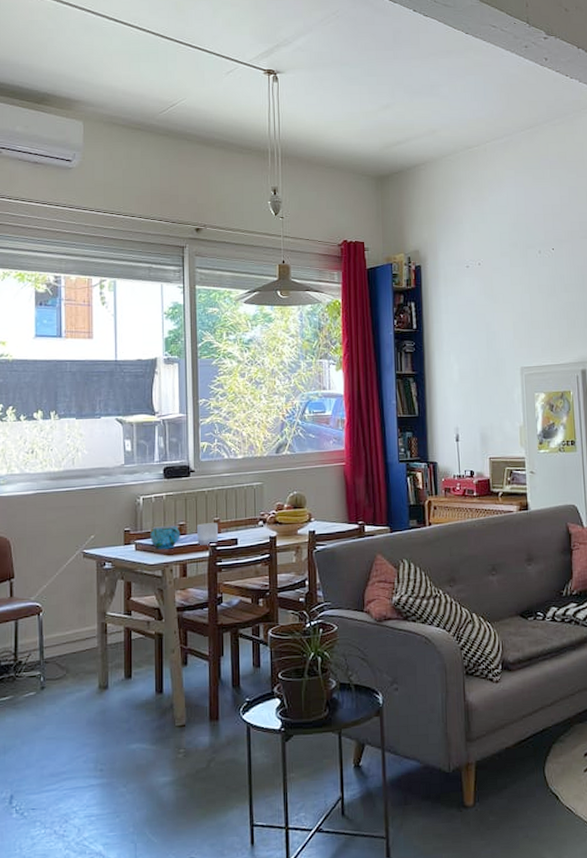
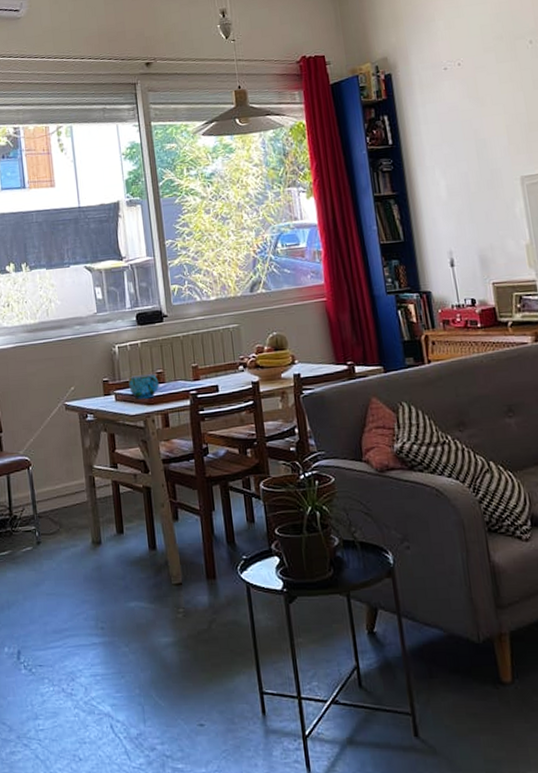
mug: present [196,523,219,546] -> none [174,369,198,395]

